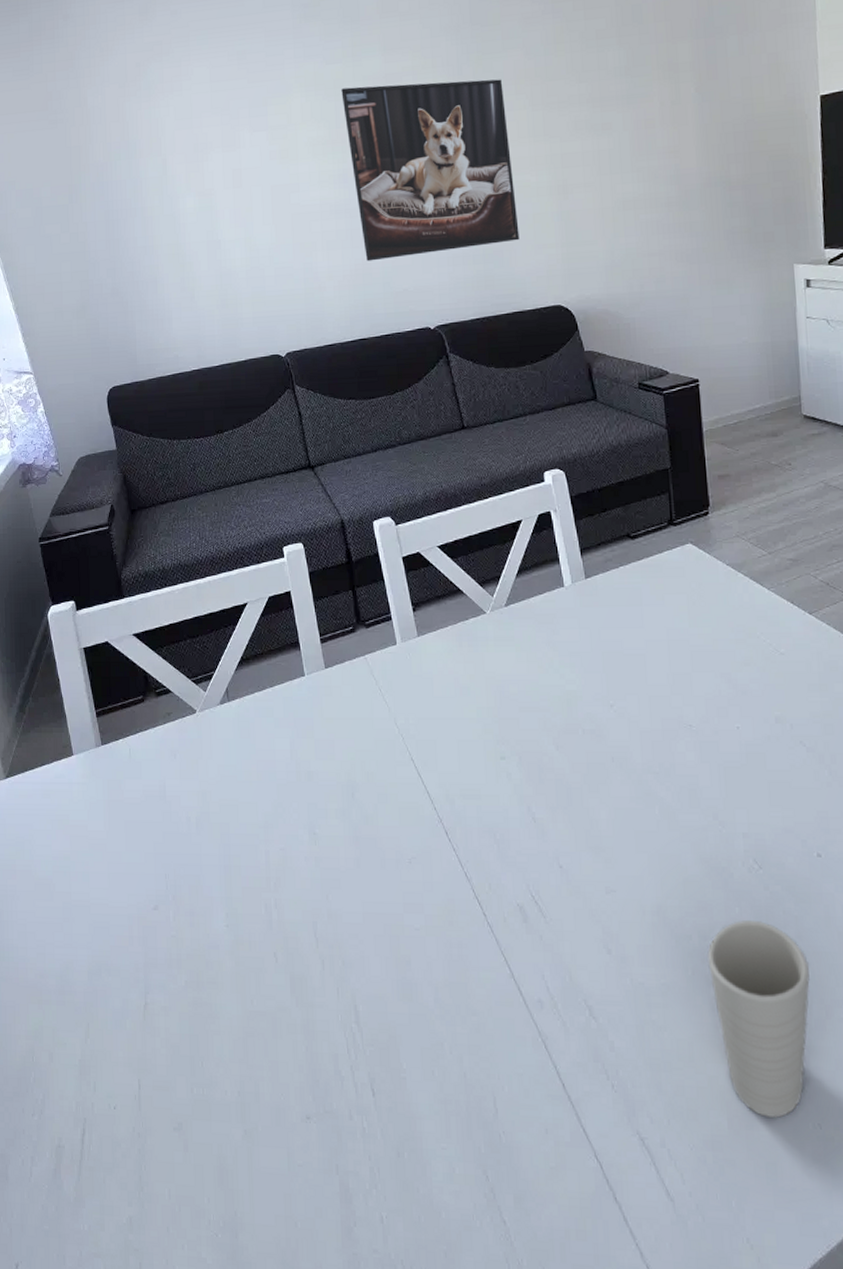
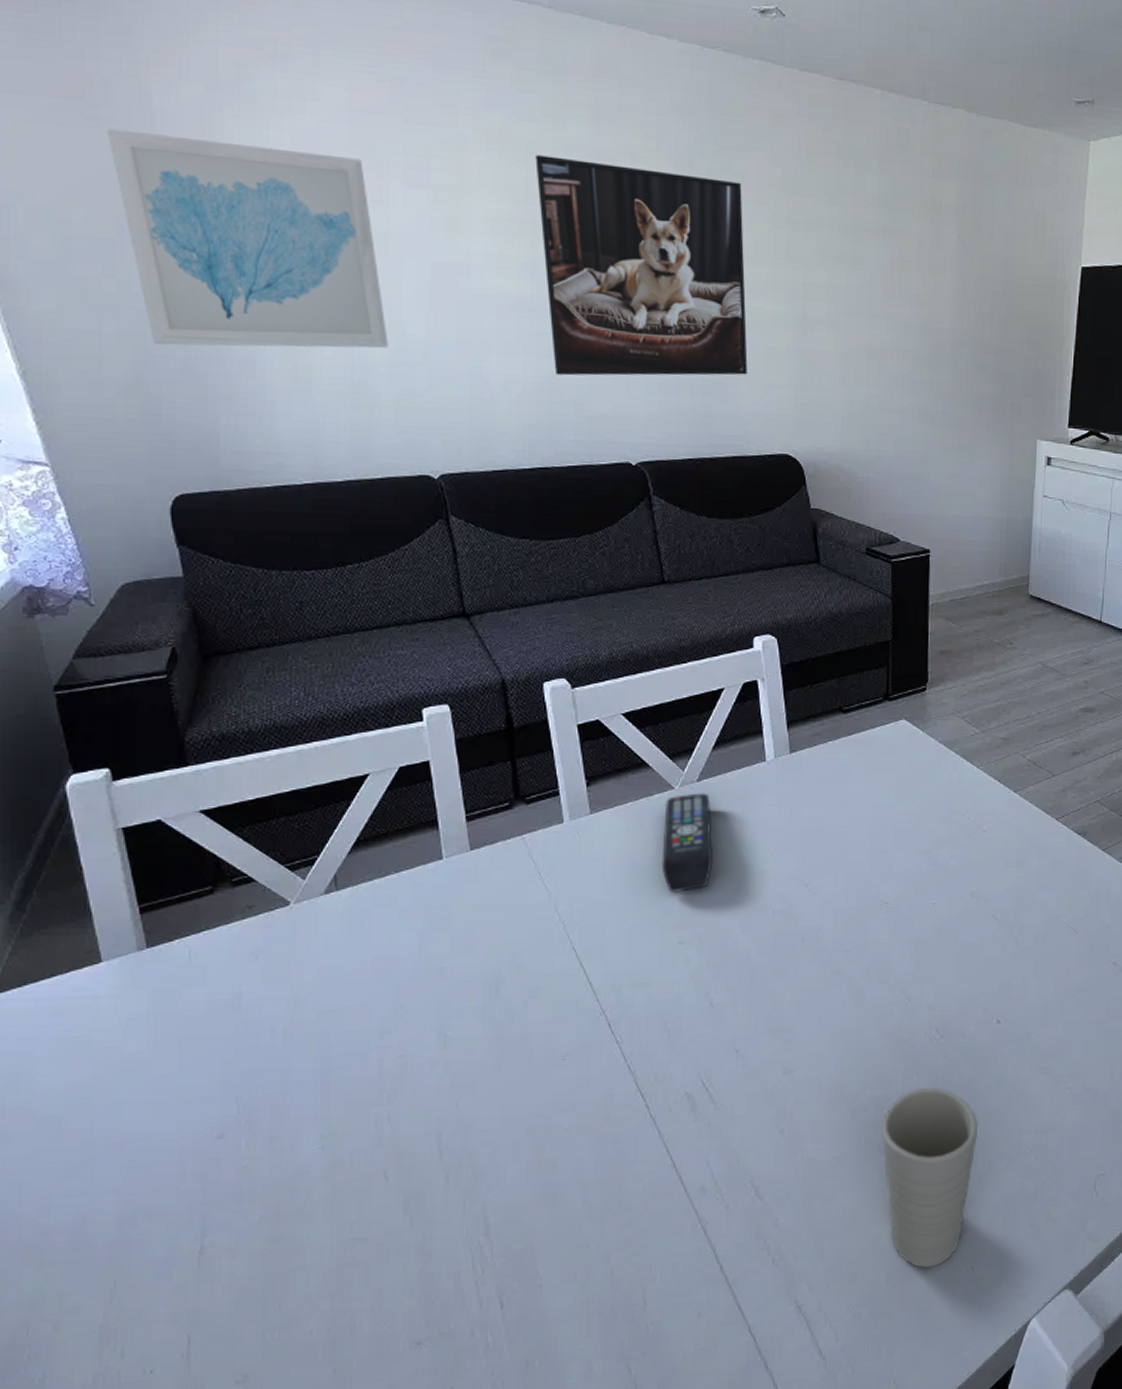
wall art: none [61,116,245,277] -> present [106,128,389,349]
remote control: none [479,617,524,710] -> present [661,793,712,892]

